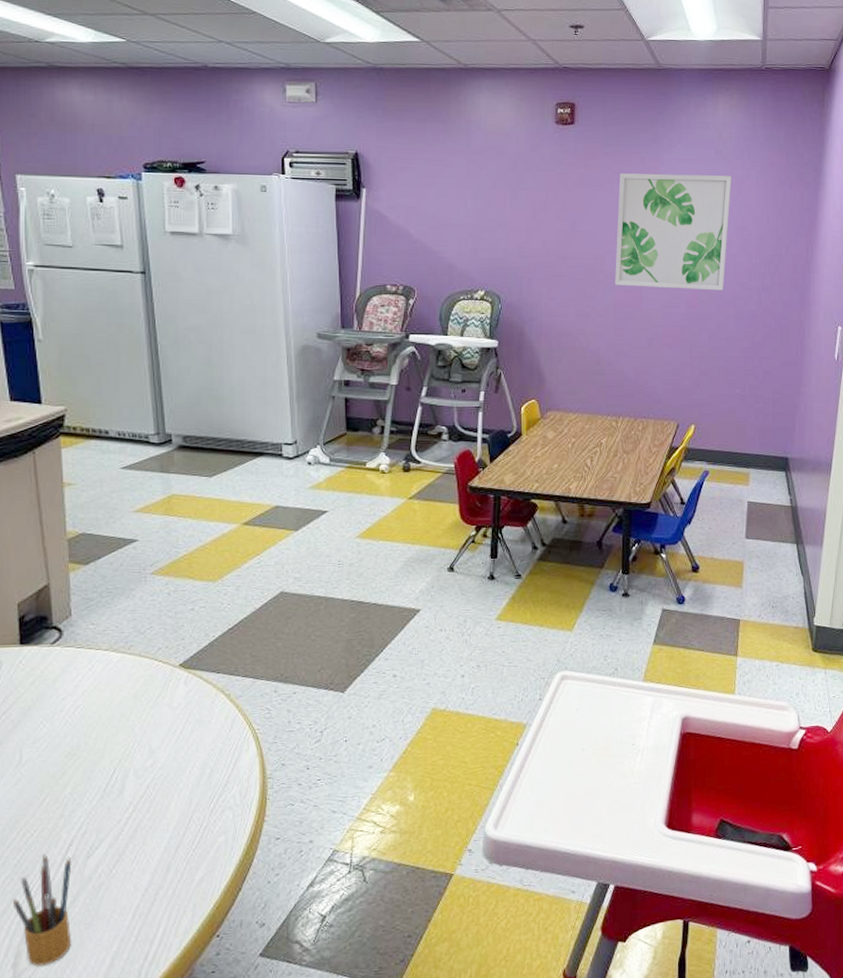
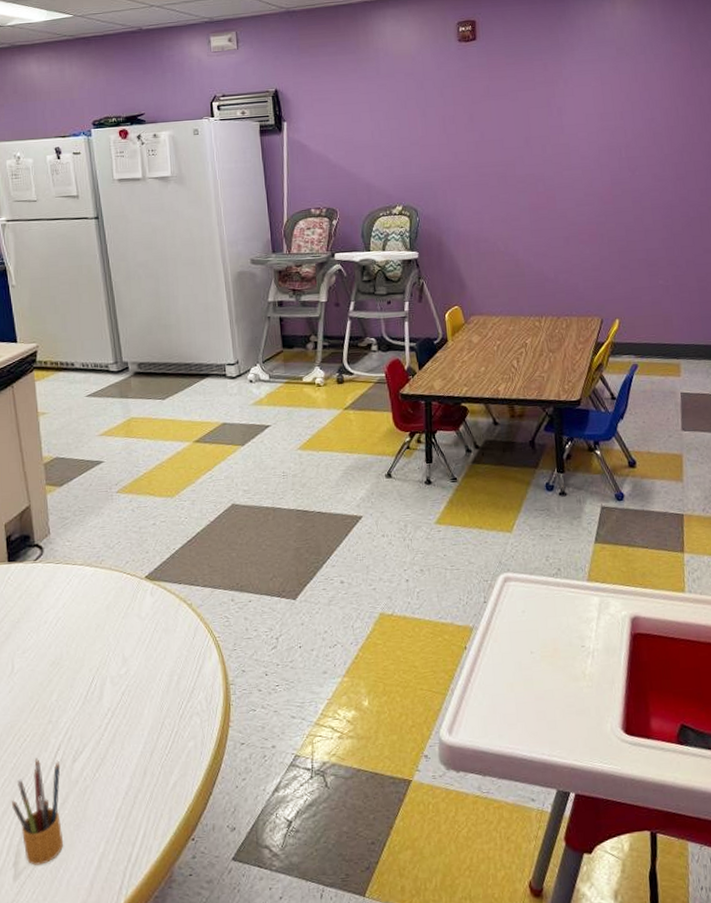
wall art: present [615,173,732,291] -> none [524,71,637,189]

